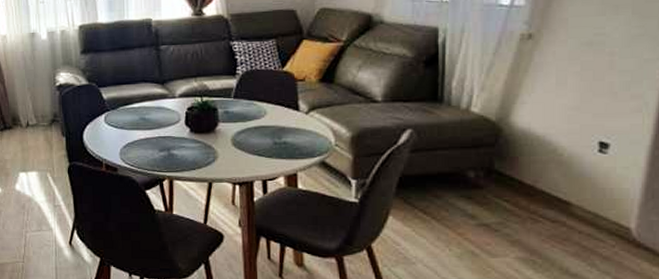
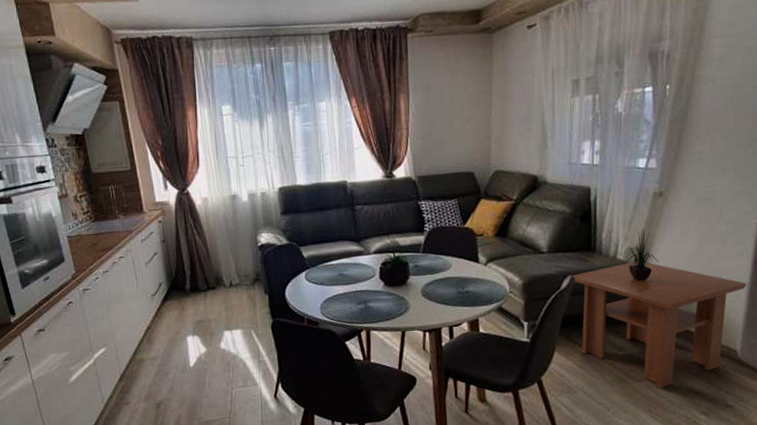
coffee table: none [413,115,649,267] -> present [573,261,748,388]
potted plant: none [476,76,526,139] -> present [621,228,659,281]

